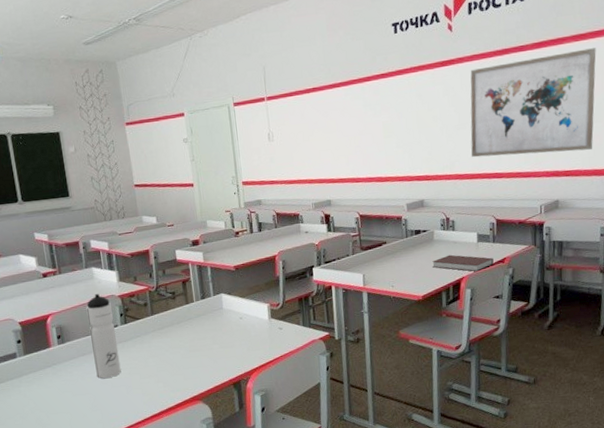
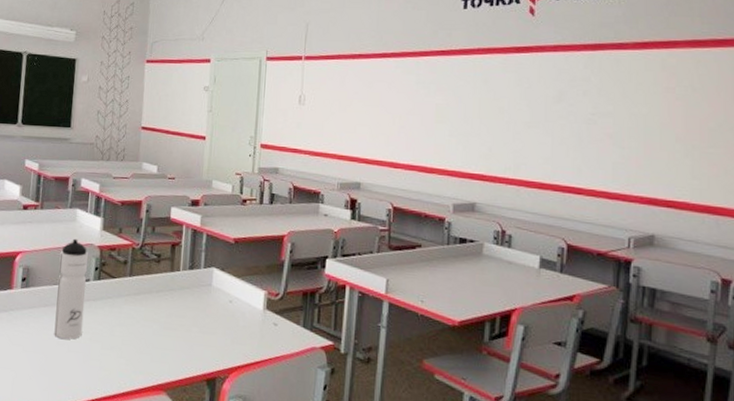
notebook: present [432,254,494,272] -> none [477,276,559,306]
wall art: present [470,48,596,158] -> none [542,58,719,180]

